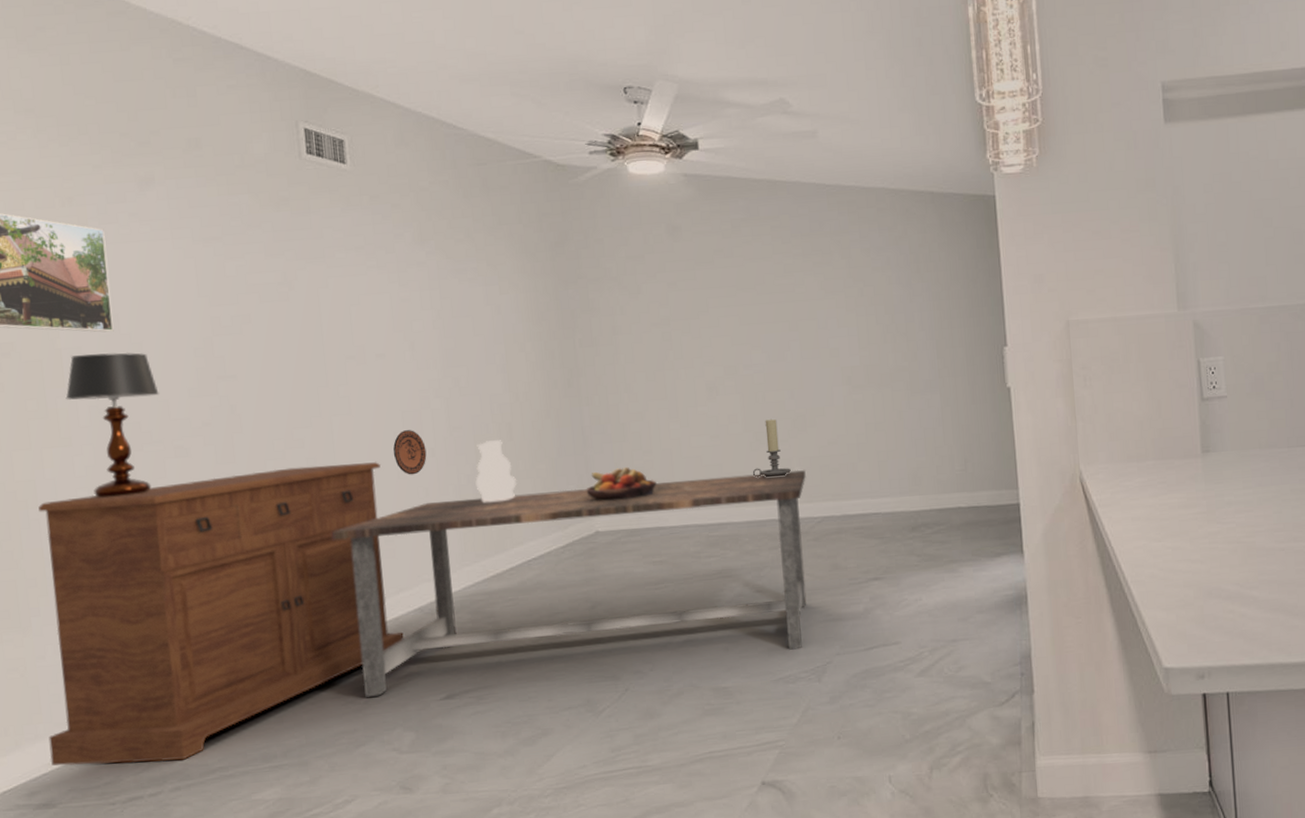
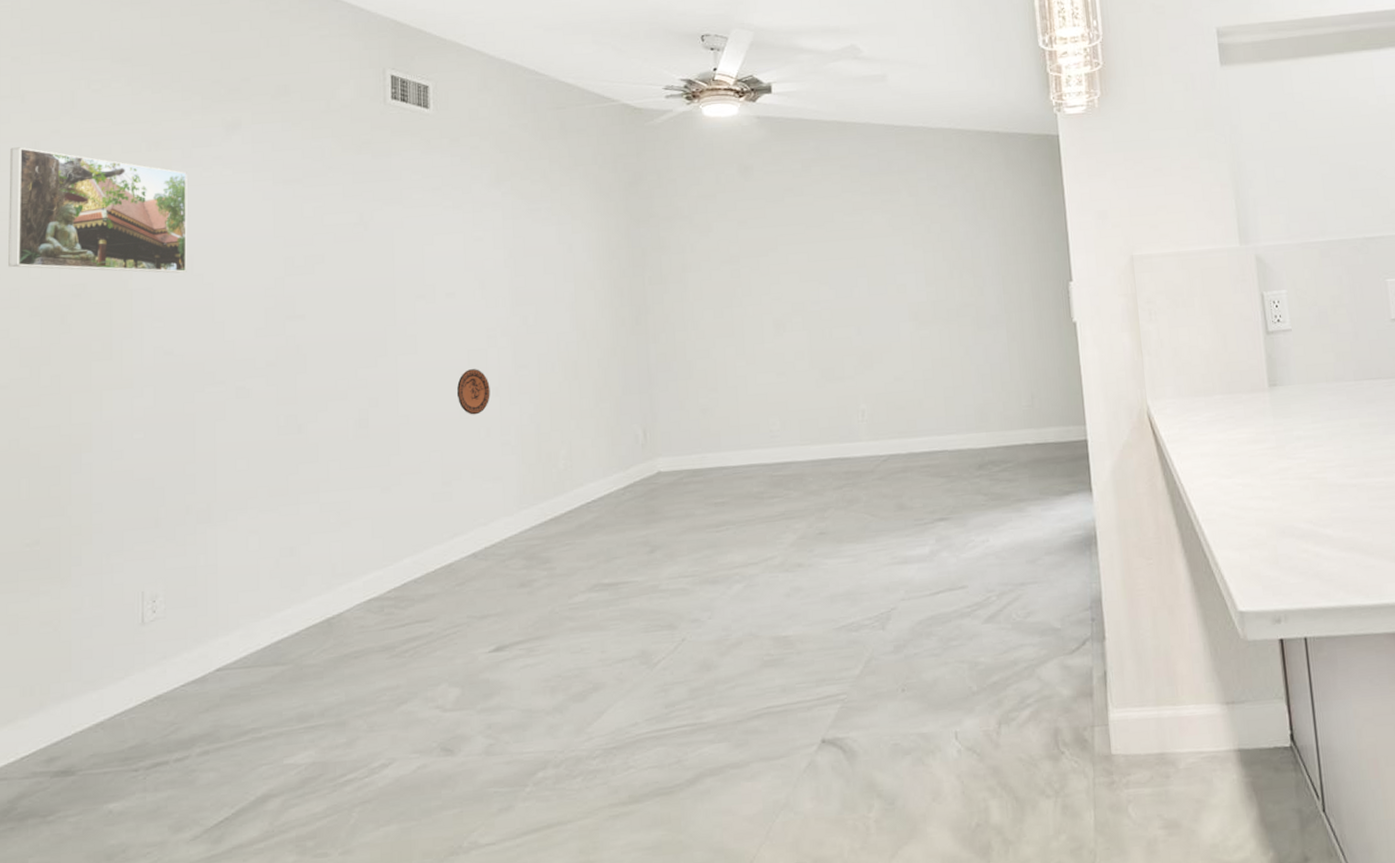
sideboard: present [38,462,404,766] -> none [74,402,455,728]
table lamp: present [65,353,159,498] -> none [131,293,226,441]
dining table: present [331,469,807,697] -> none [388,406,872,650]
vase: present [475,440,516,502] -> none [538,378,579,442]
fruit bowl: present [586,466,657,501] -> none [649,404,721,441]
candle holder: present [752,418,791,478] -> none [818,355,857,415]

